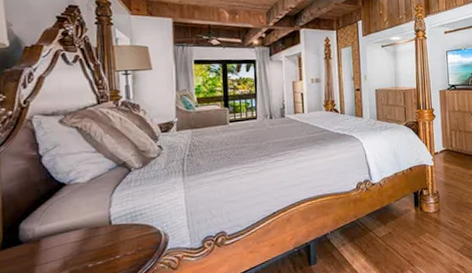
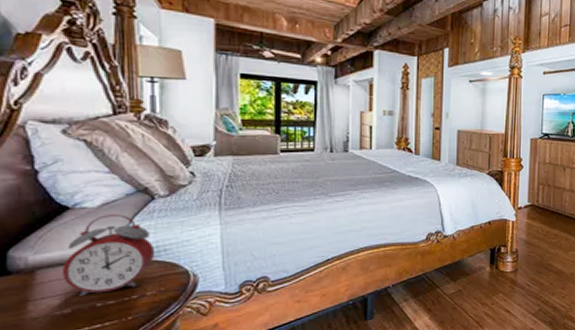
alarm clock: none [61,186,133,259] -> present [62,214,154,296]

